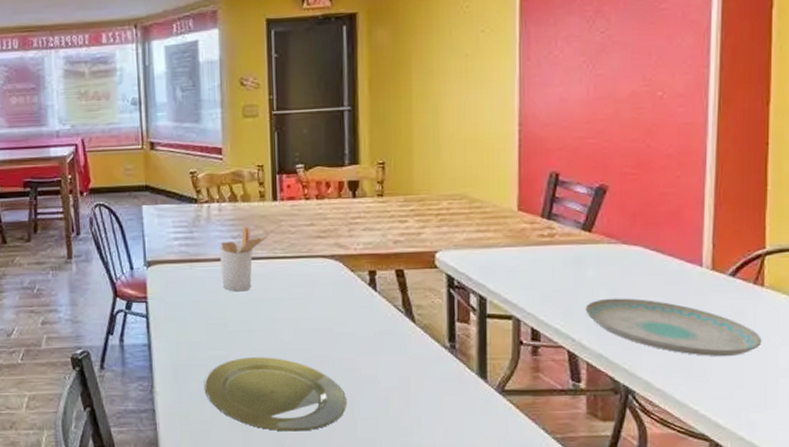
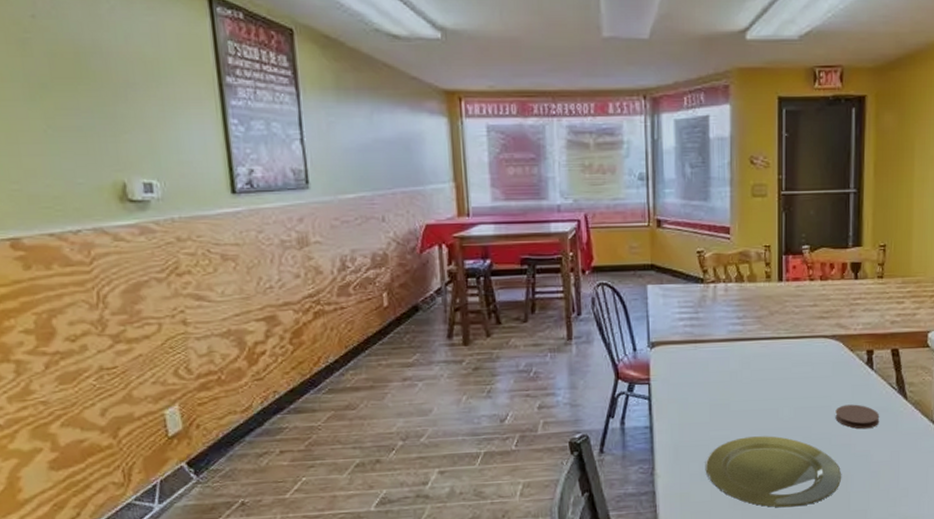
utensil holder: present [219,226,268,292] -> none [724,306,772,372]
coaster: none [337,326,386,353] -> present [835,404,880,429]

